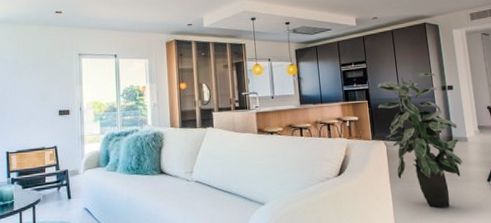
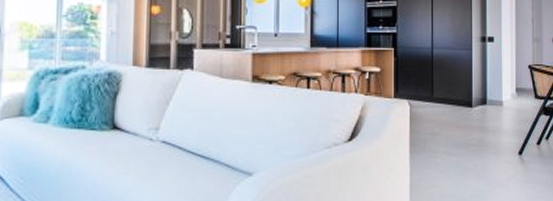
indoor plant: present [377,72,463,208] -> none [406,17,495,184]

